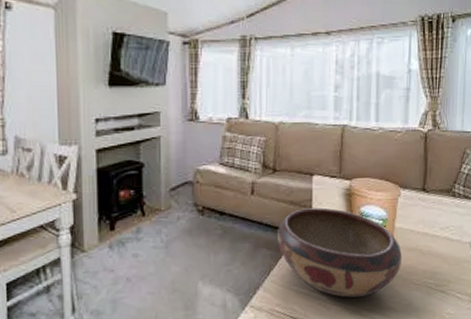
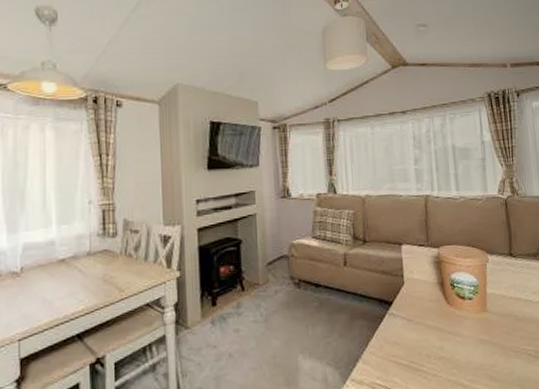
decorative bowl: present [276,207,402,298] -> none [371,276,498,368]

